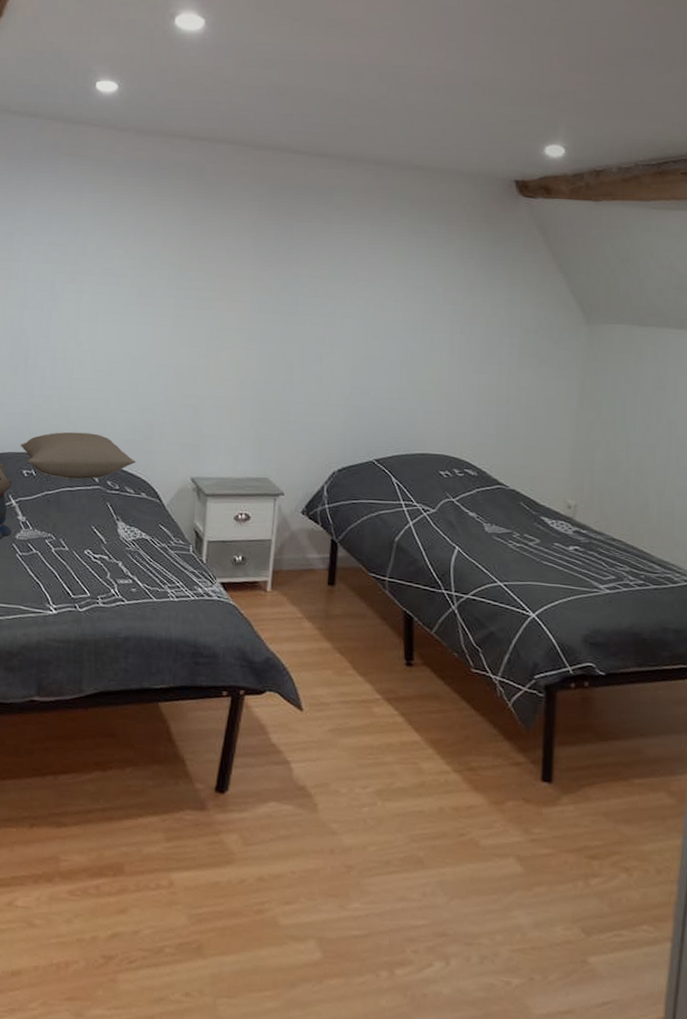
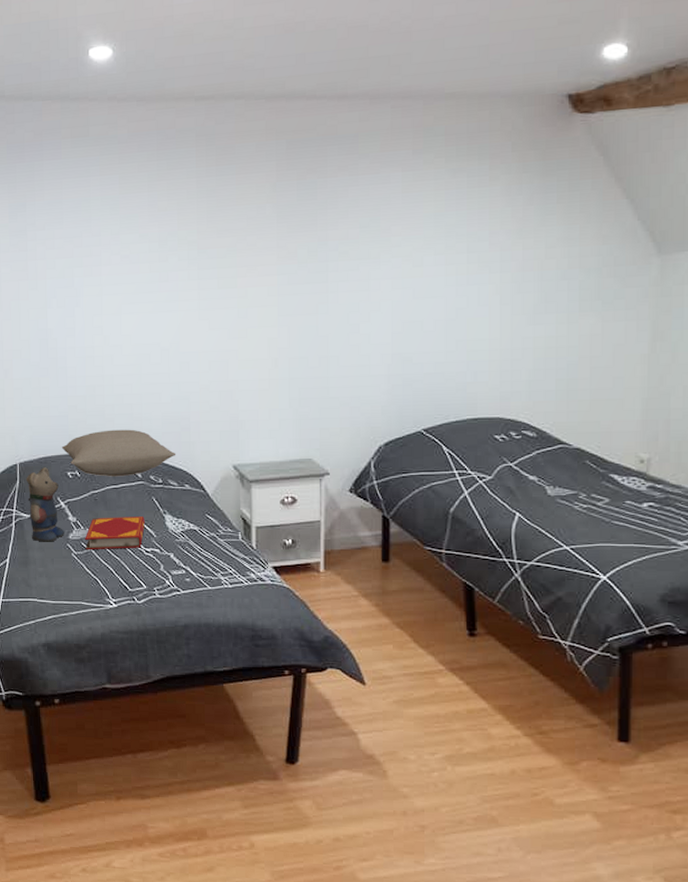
hardback book: none [31,519,97,554] -> present [85,517,145,549]

